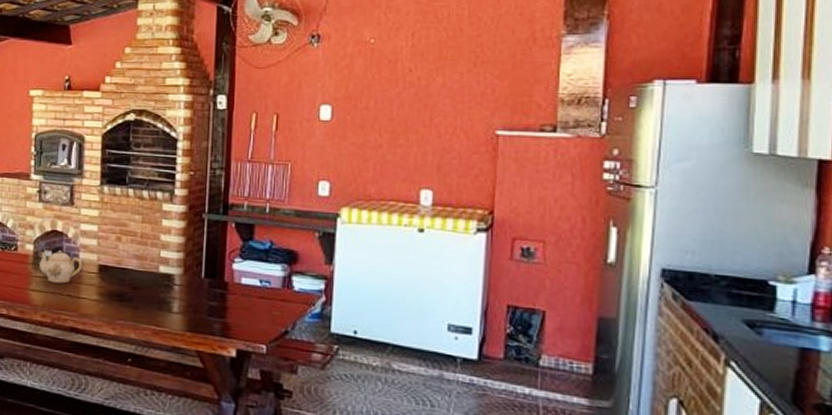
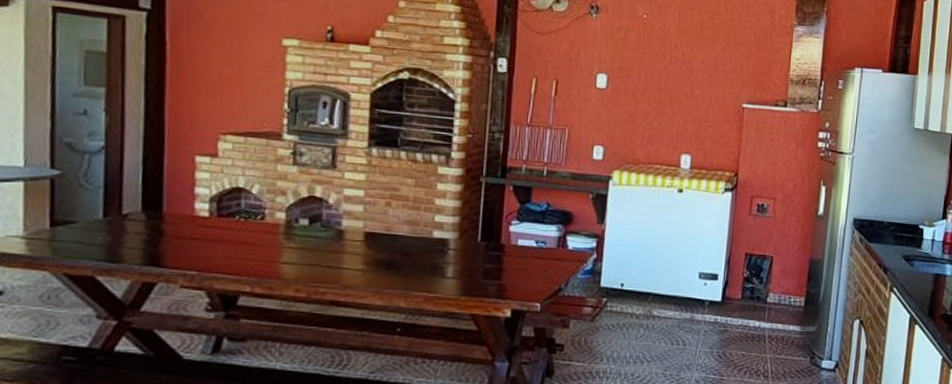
teapot: present [39,251,83,284] -> none [293,218,346,254]

